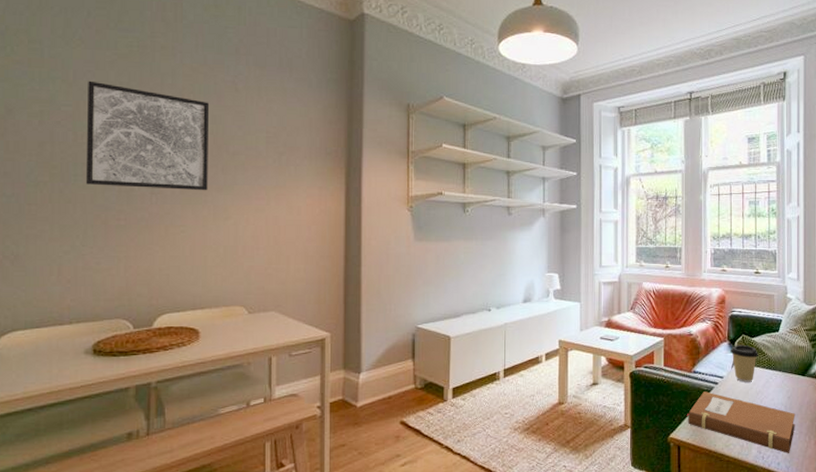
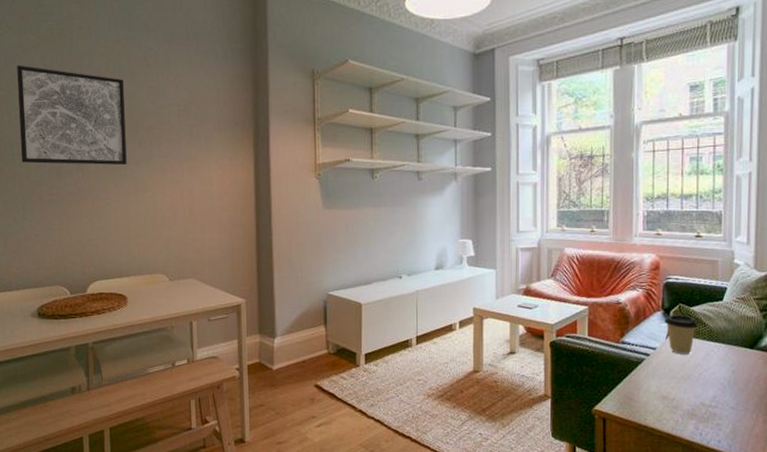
notebook: present [687,391,795,453] -> none [614,363,741,431]

